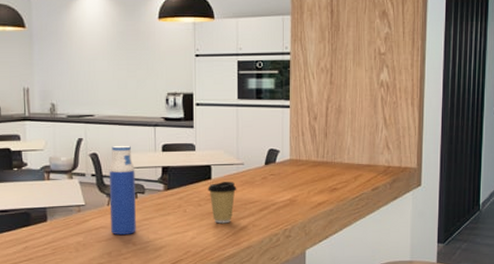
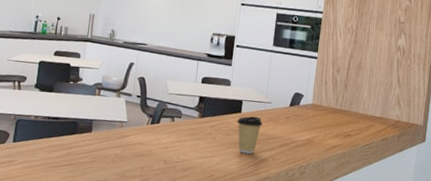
water bottle: present [109,145,136,235] -> none [147,72,176,153]

